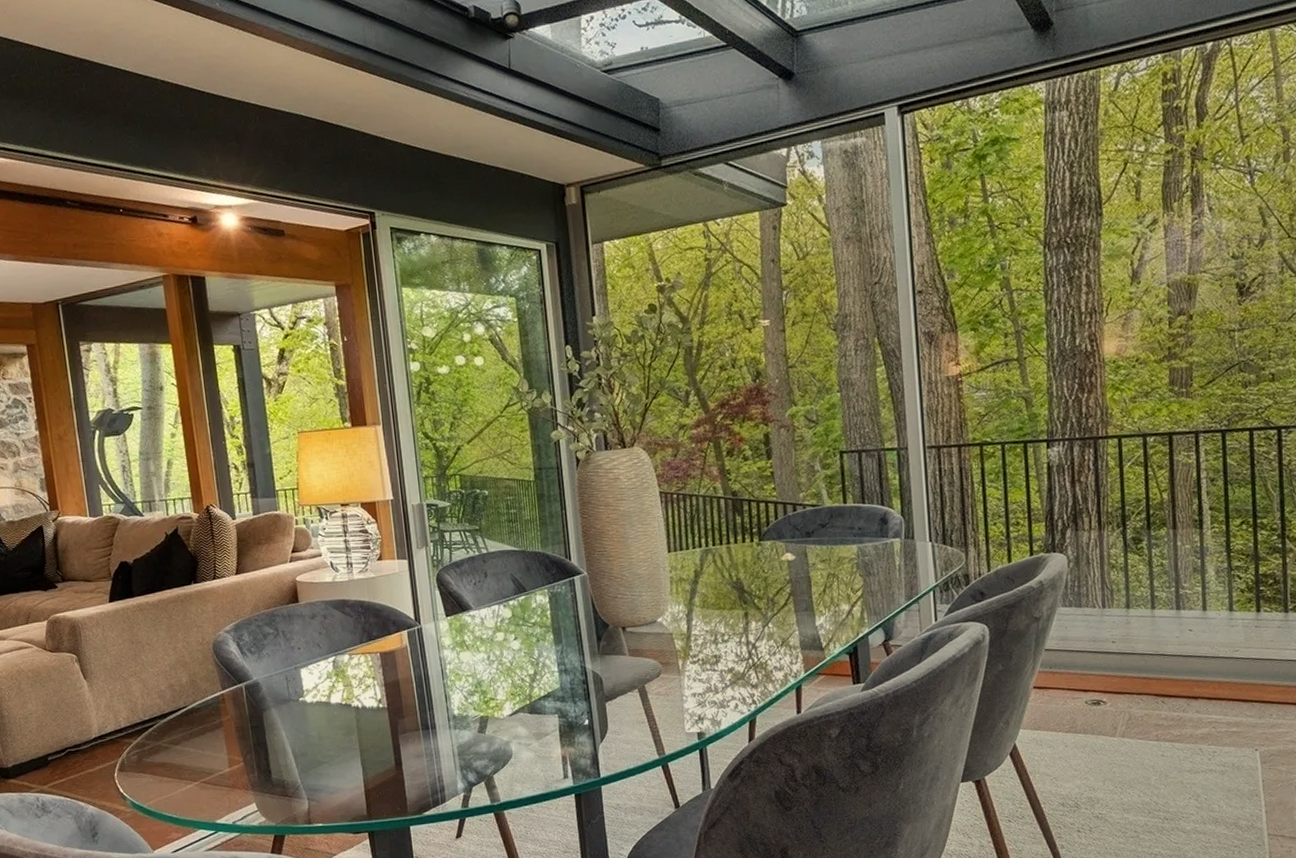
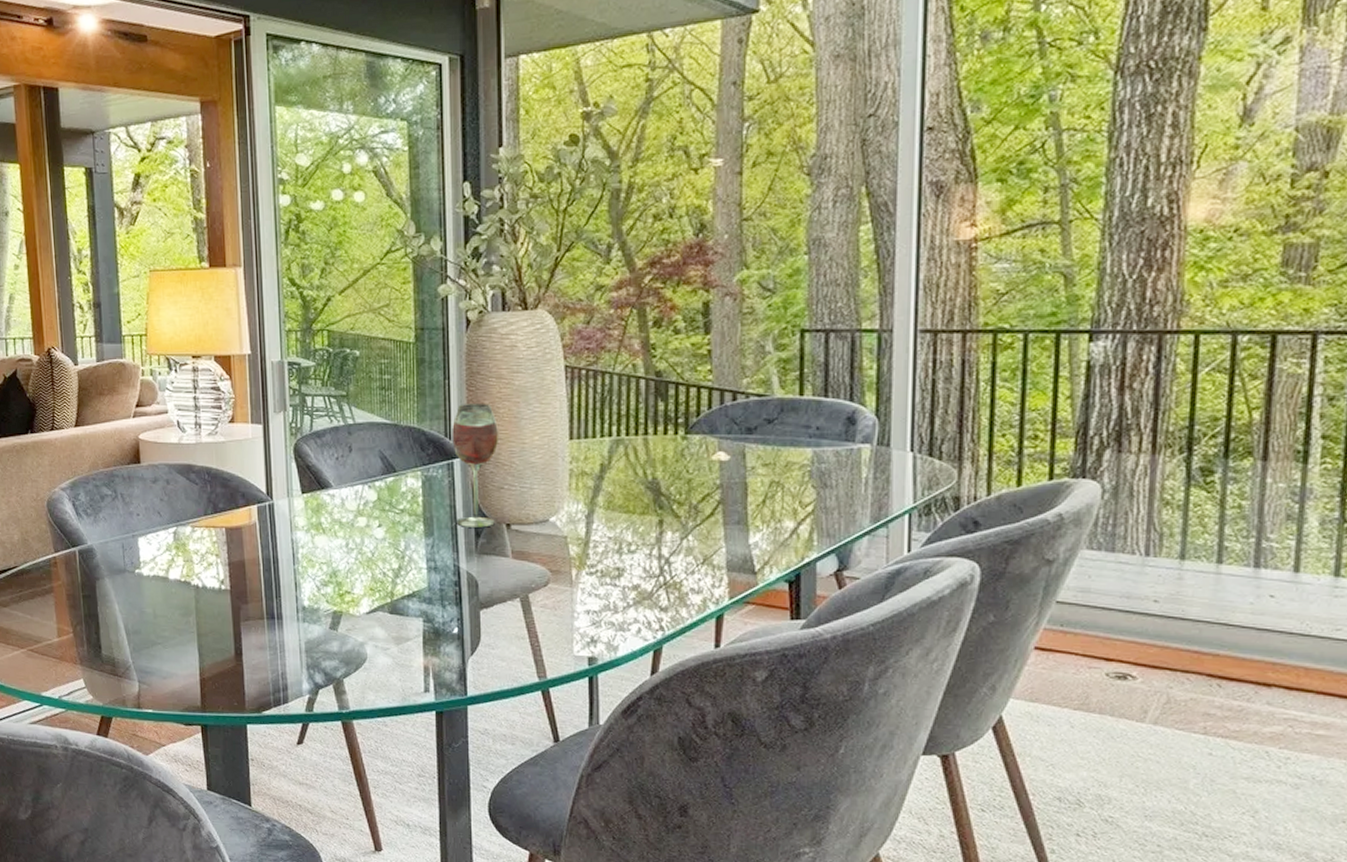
wineglass: none [571,528,613,633] -> present [452,404,498,528]

